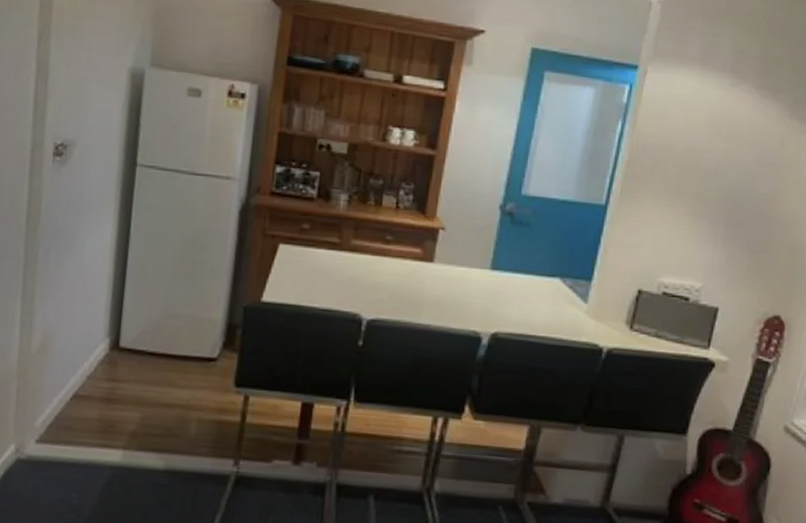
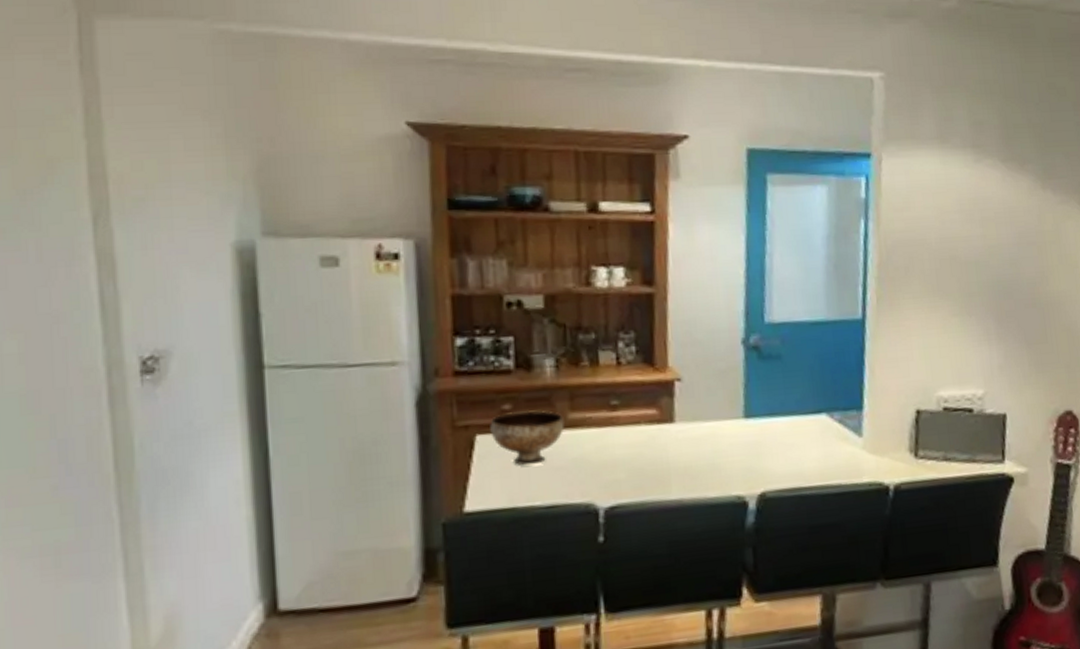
bowl: none [290,230,348,276] -> present [490,409,565,466]

